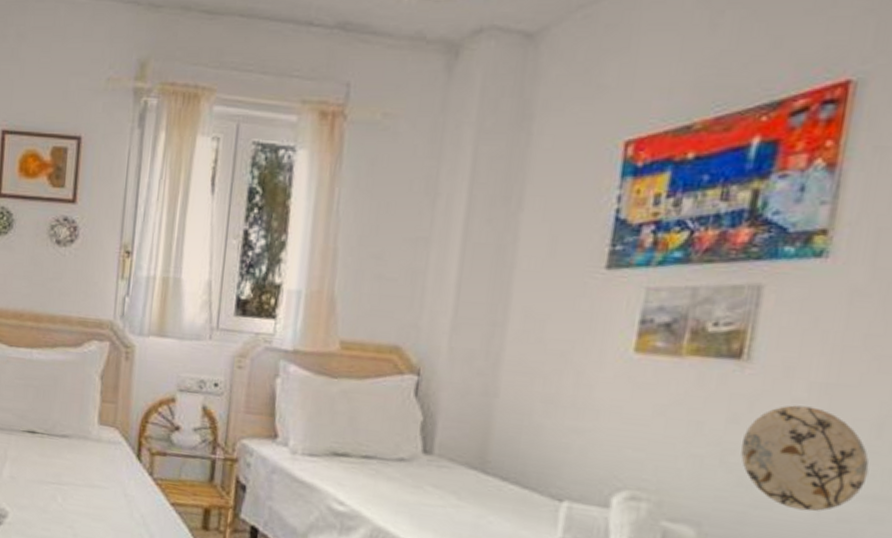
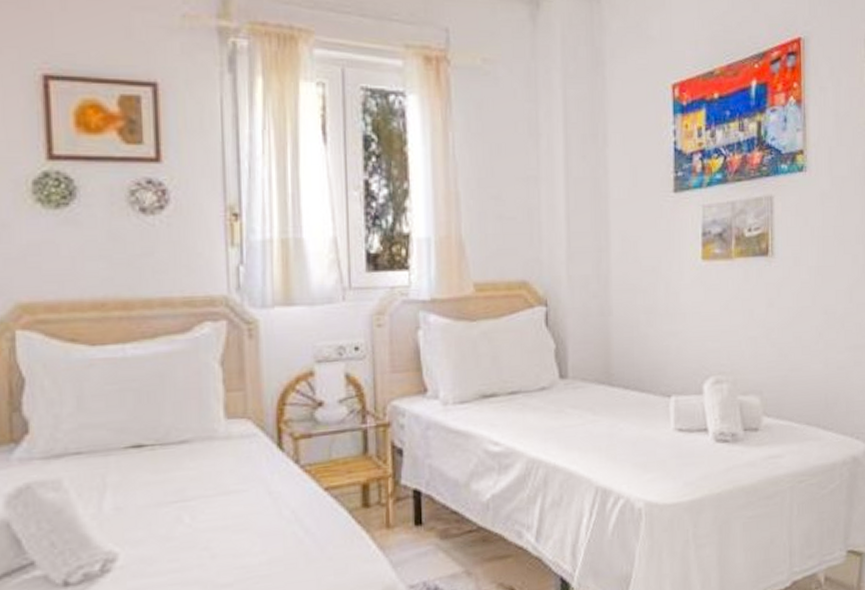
decorative plate: present [740,405,869,512] -> none [777,286,849,366]

